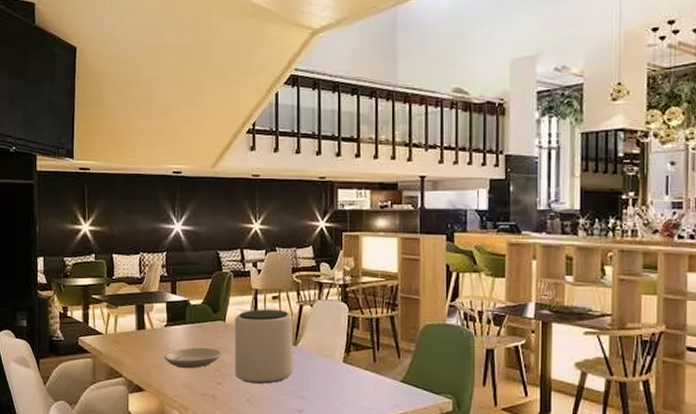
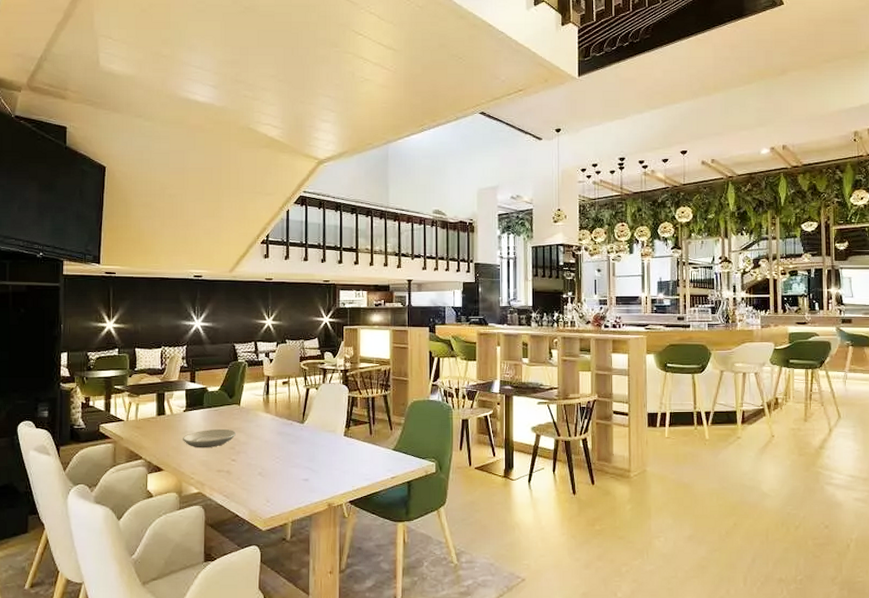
plant pot: present [234,309,293,384] -> none [248,393,301,458]

